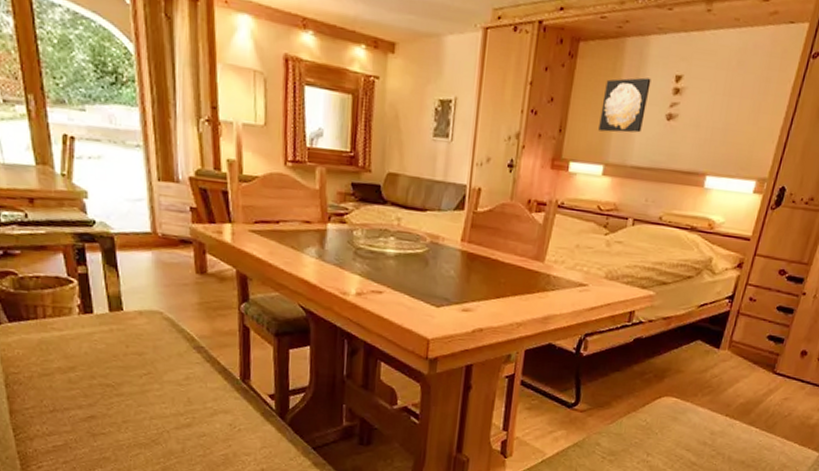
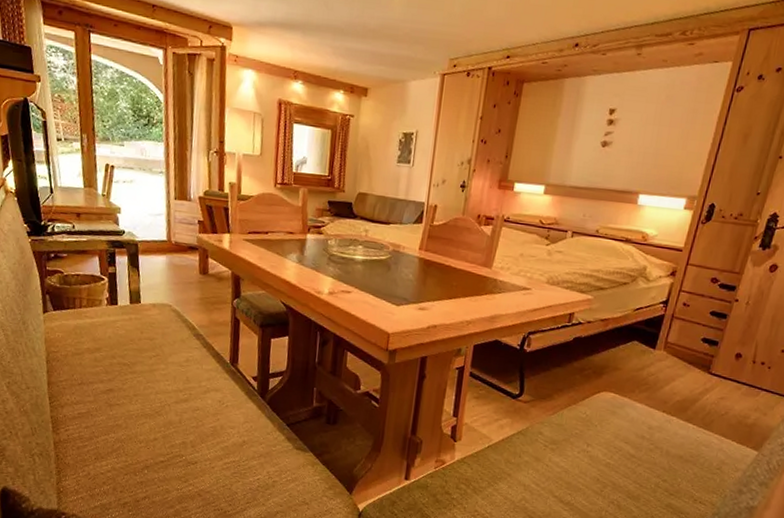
wall art: present [598,77,652,133] -> none [540,111,588,158]

